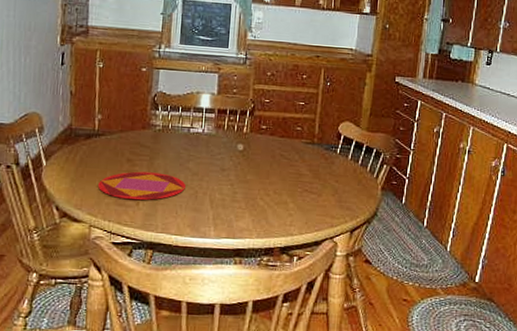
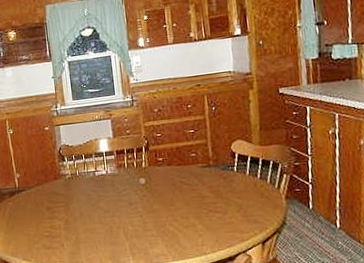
plate: present [97,171,186,200] -> none [26,215,101,243]

